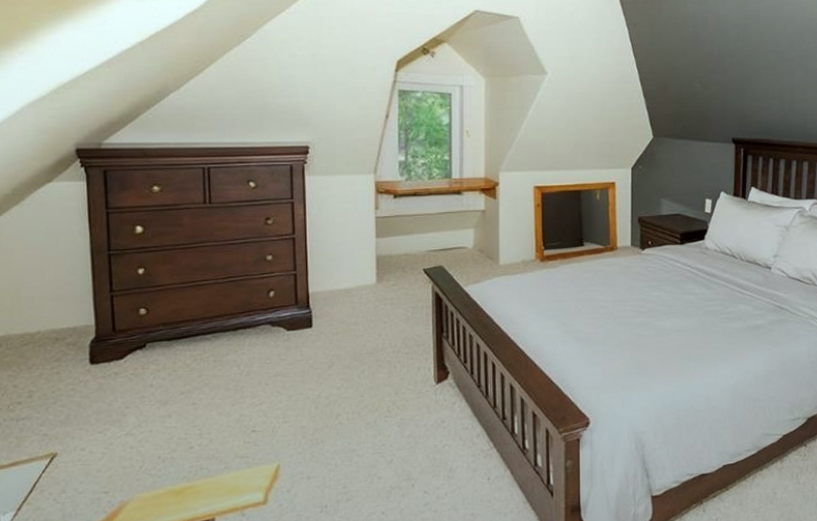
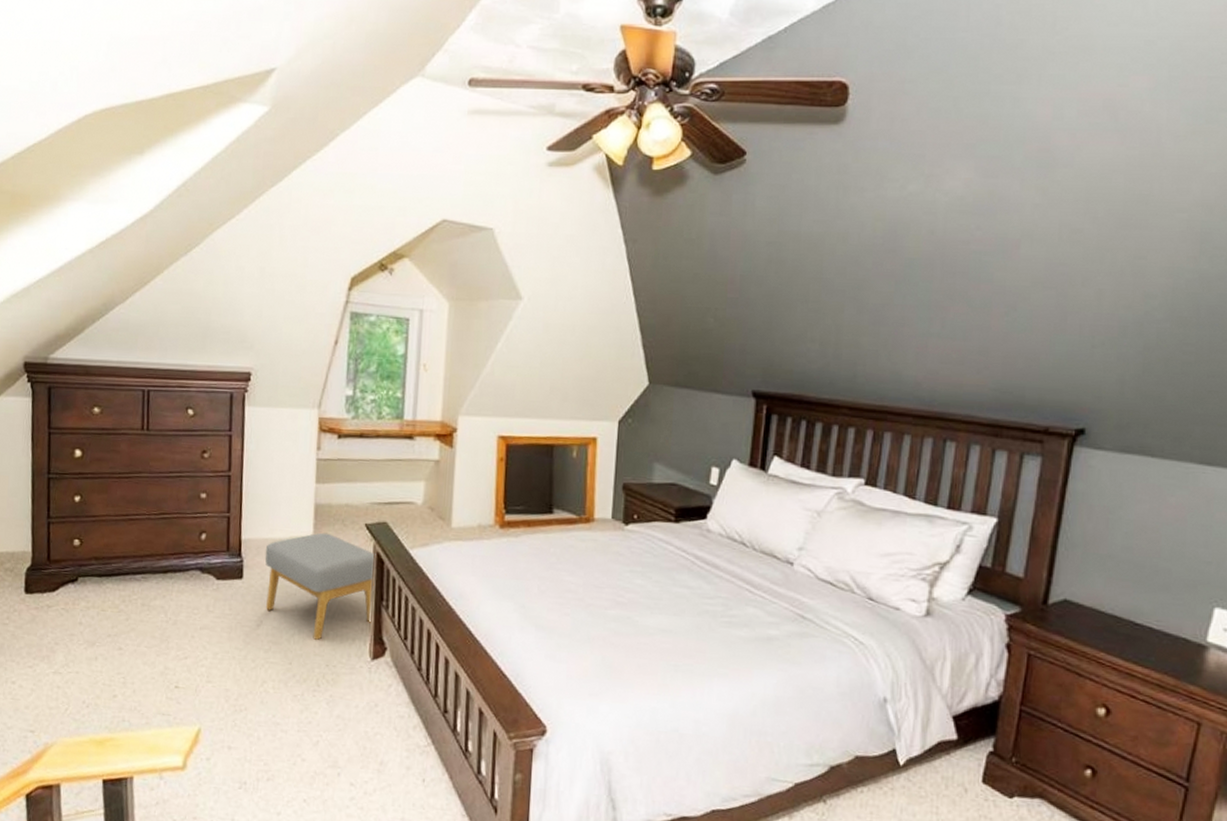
footstool: none [332,280,435,373] -> present [264,532,376,640]

